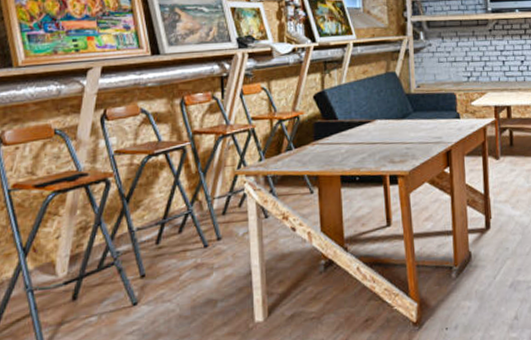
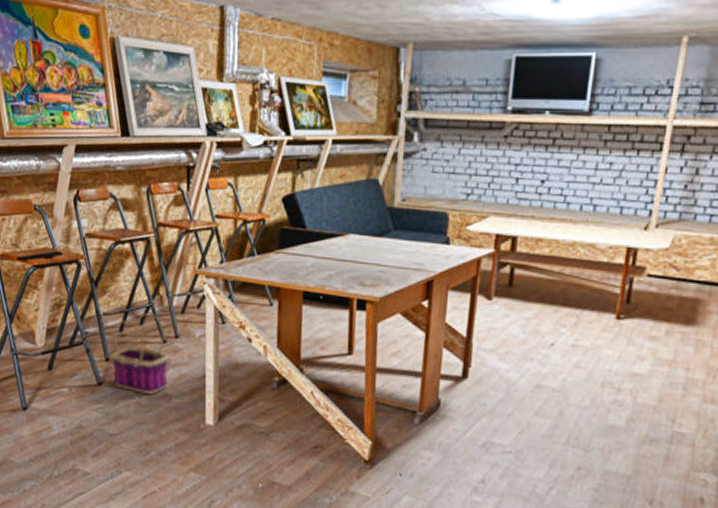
basket: none [147,220,212,305] -> present [111,313,168,394]

